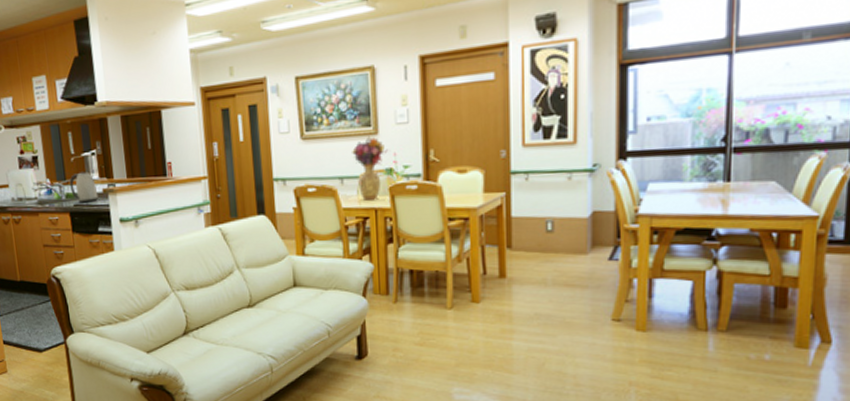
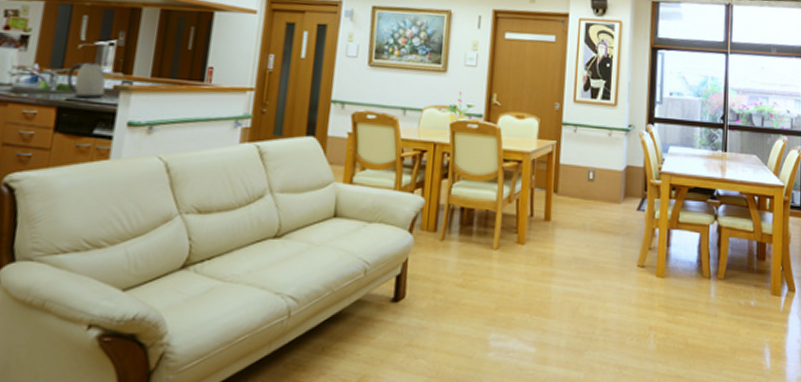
flower arrangement: present [352,134,388,201] -> none [419,71,454,134]

